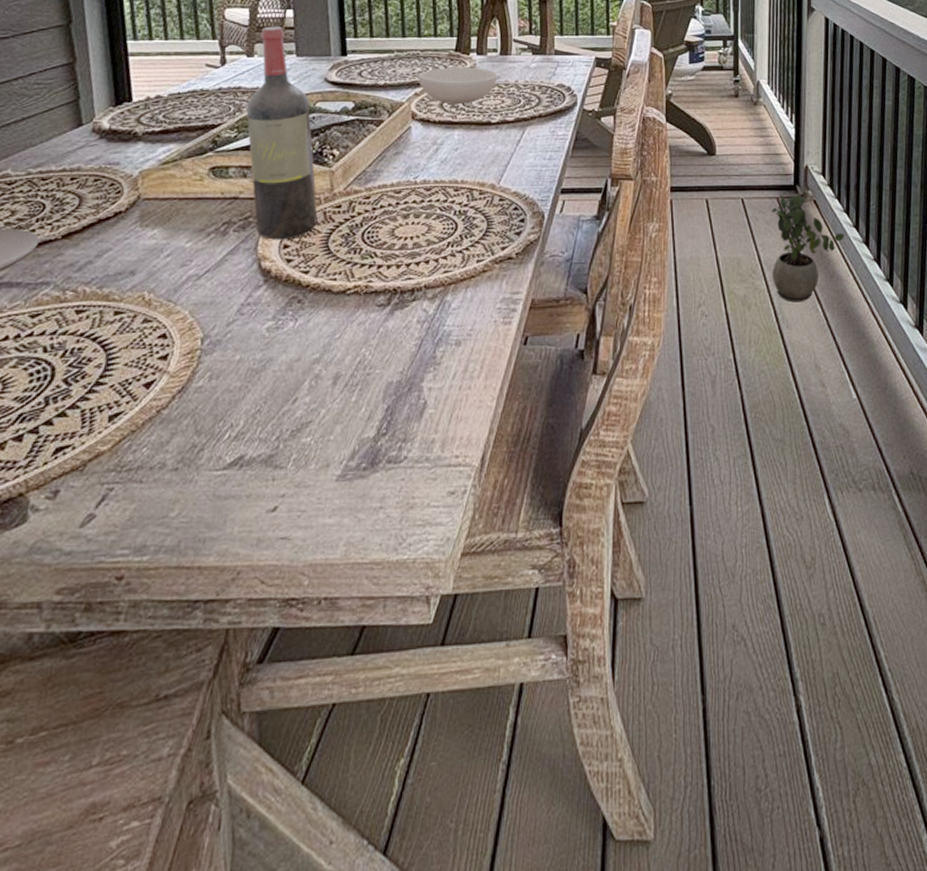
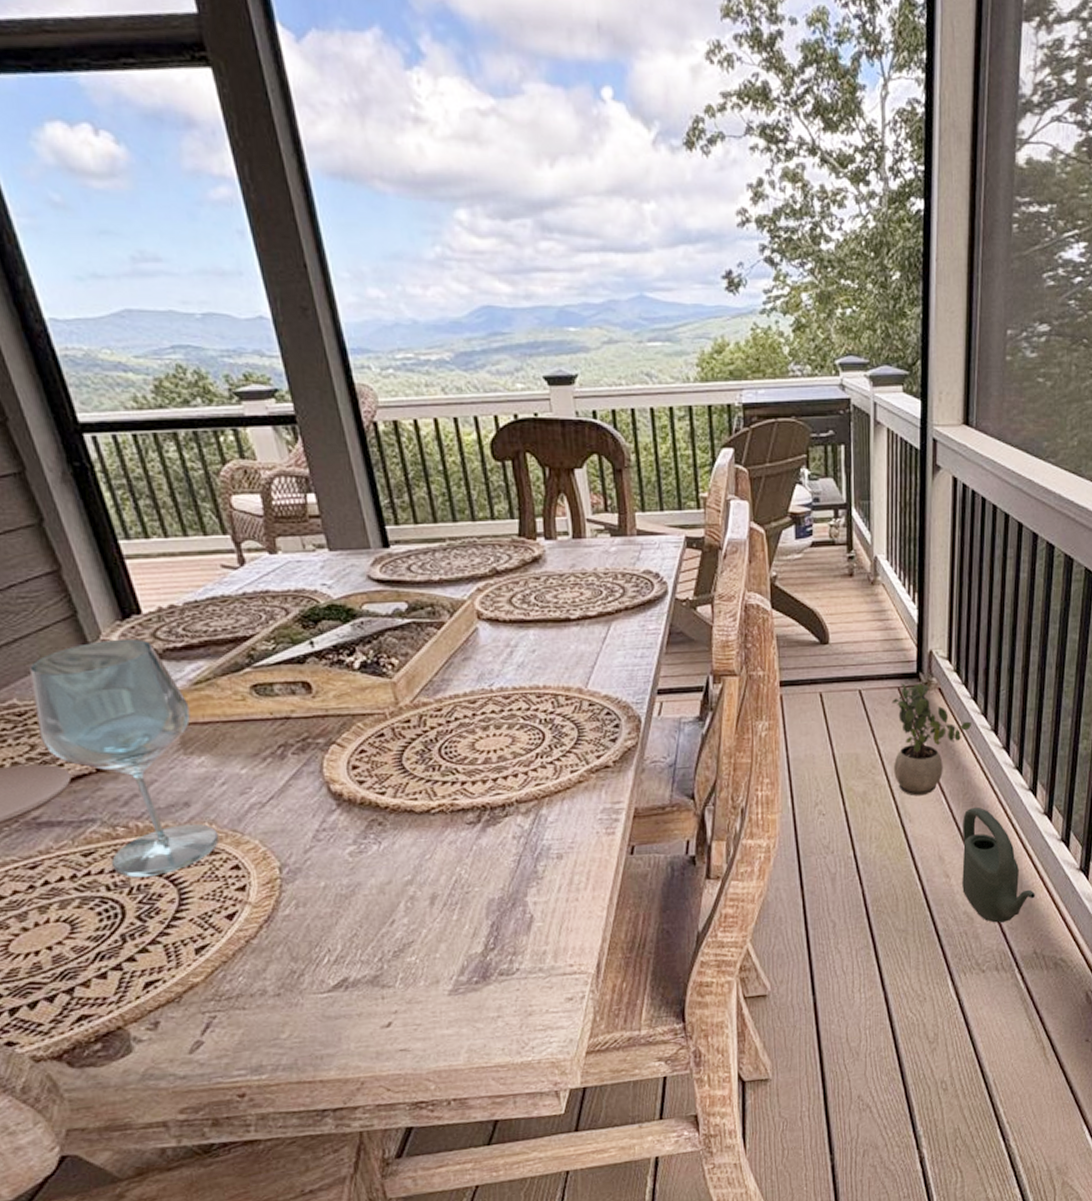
wine glass: none [21,122,155,341] -> present [30,638,220,878]
wine bottle: present [246,26,318,240] -> none [279,515,386,761]
bowl: present [418,67,498,104] -> none [478,555,573,599]
watering can: none [837,317,909,438] -> present [962,807,1035,923]

